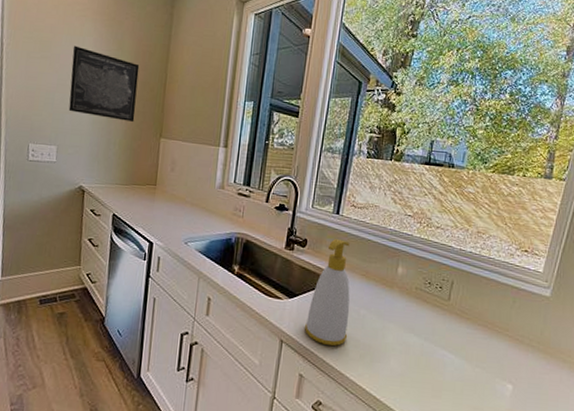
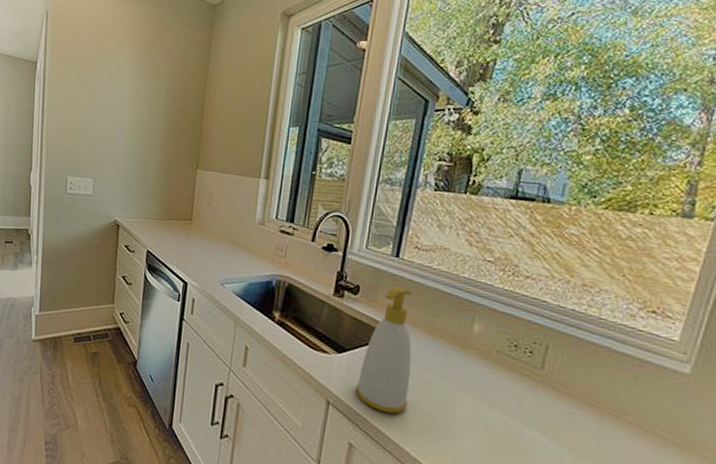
wall art: present [68,45,140,123] -> none [105,74,177,153]

